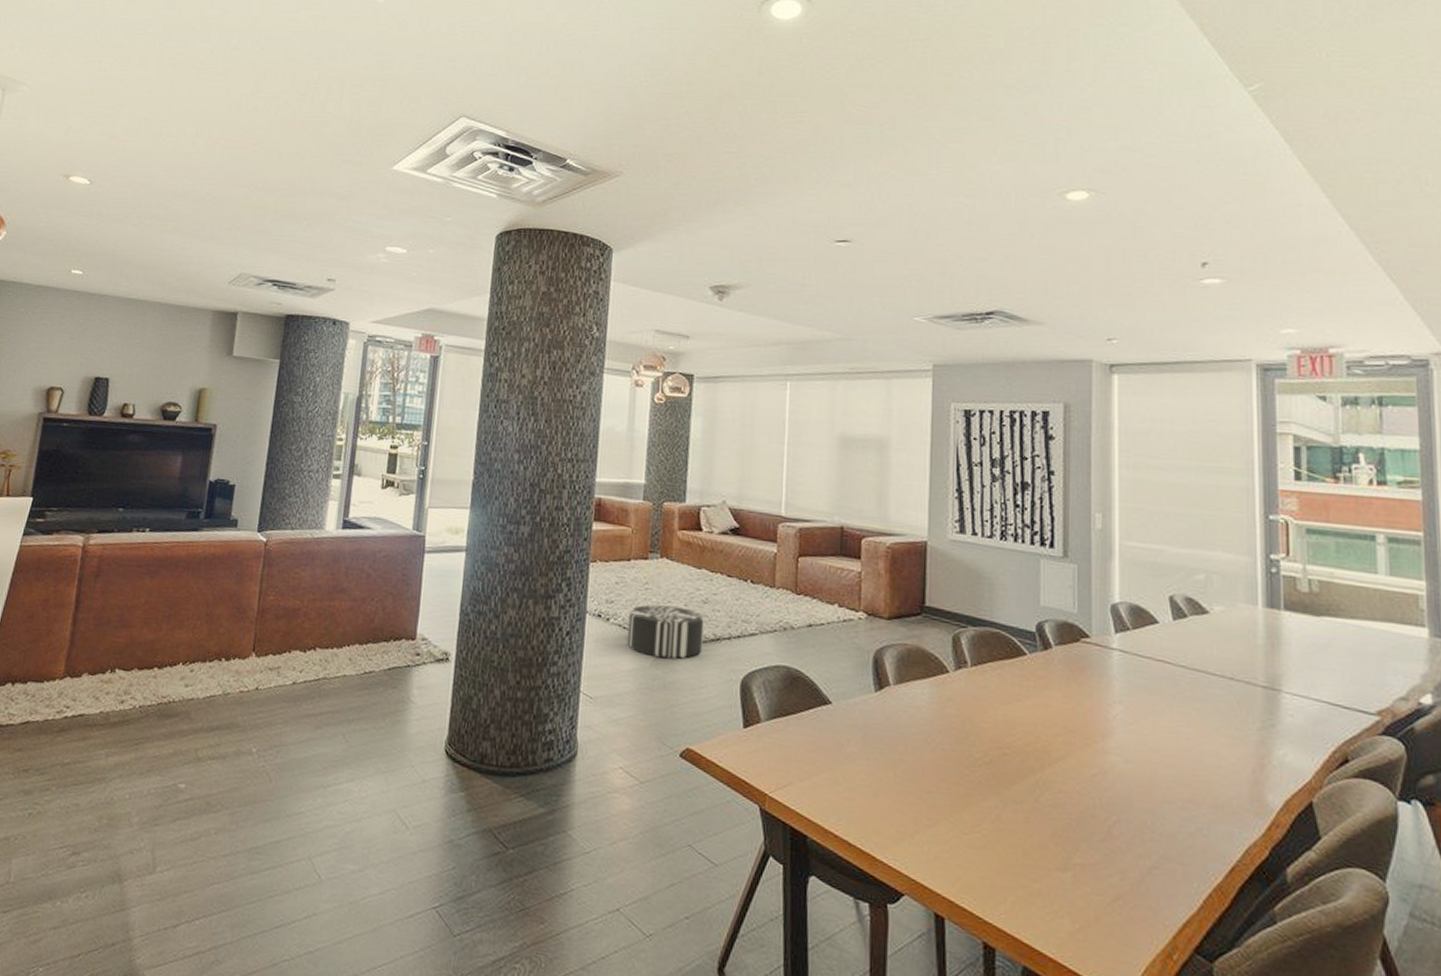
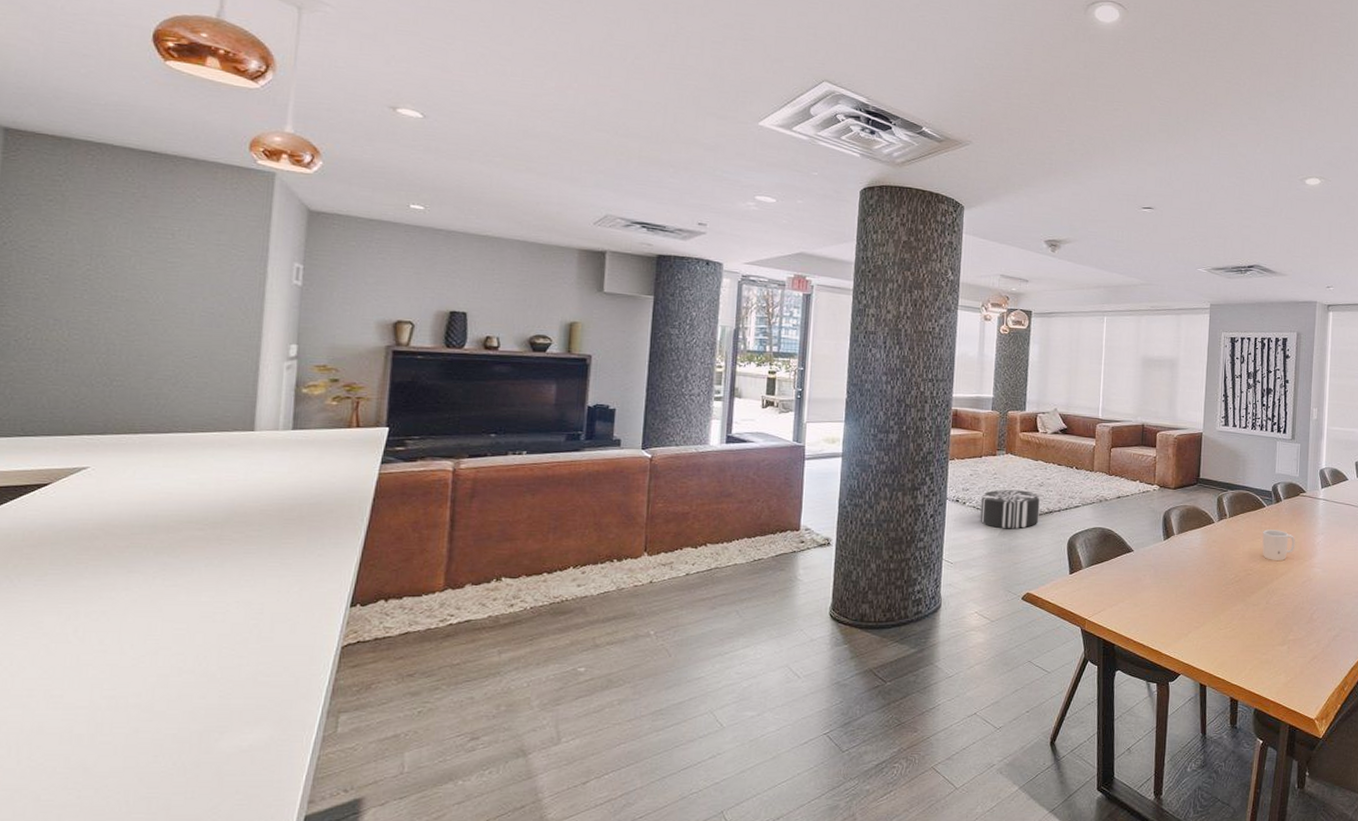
mug: none [1024,689,1077,740] -> present [1262,529,1295,562]

